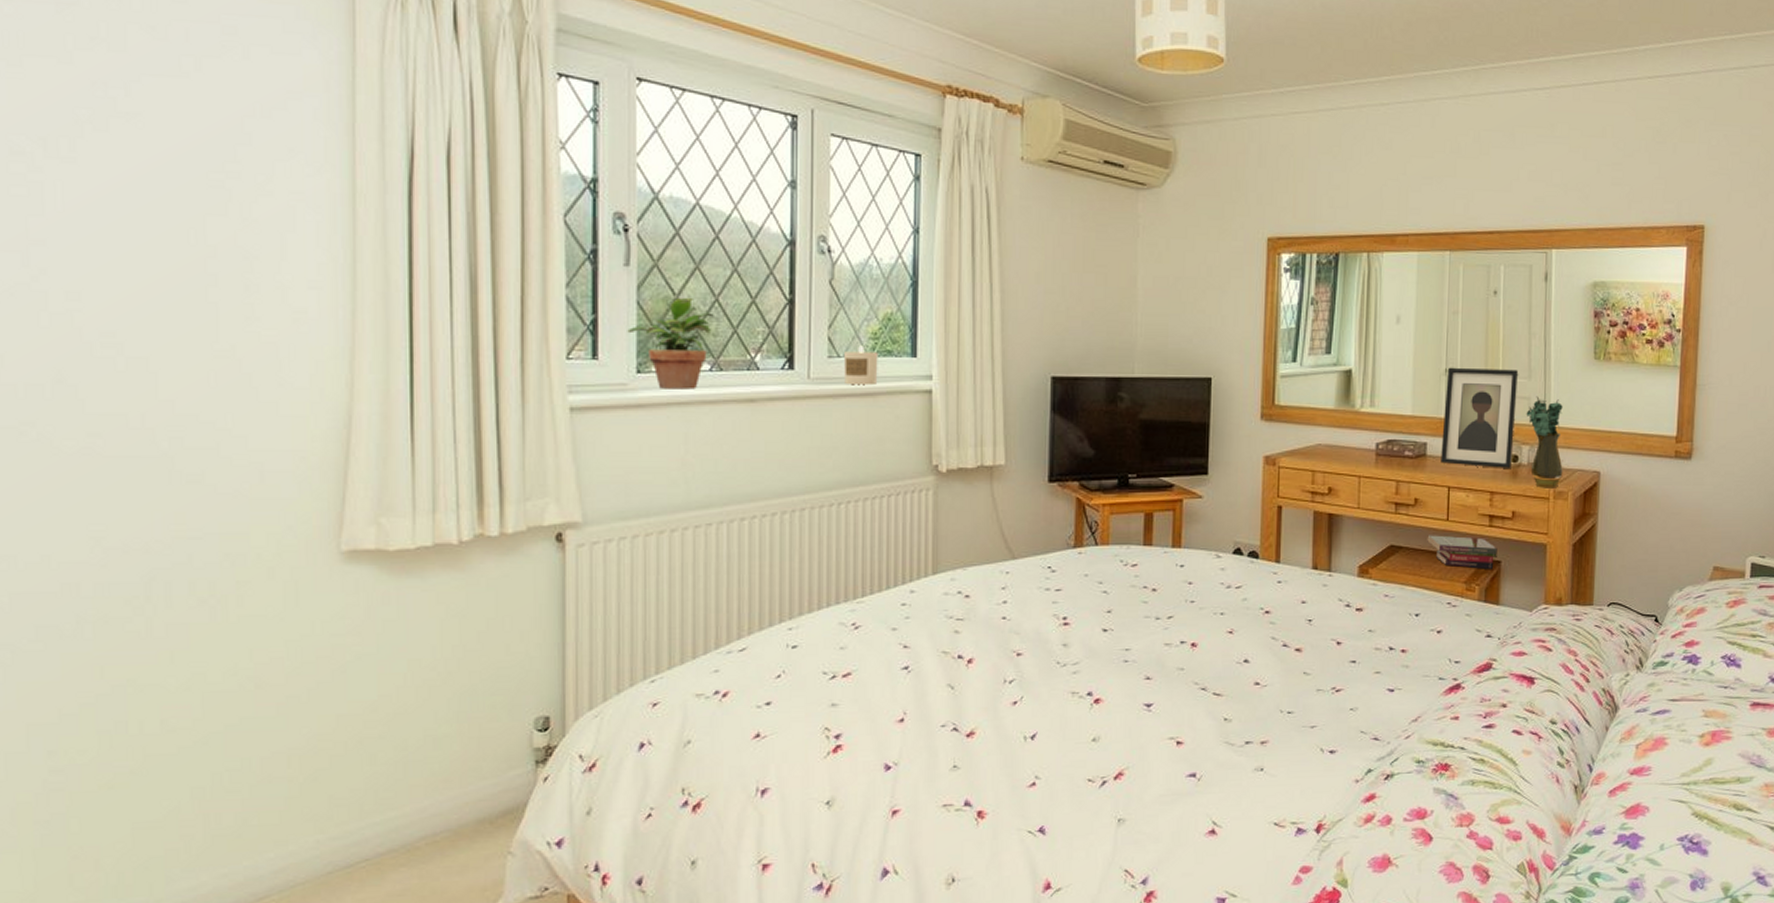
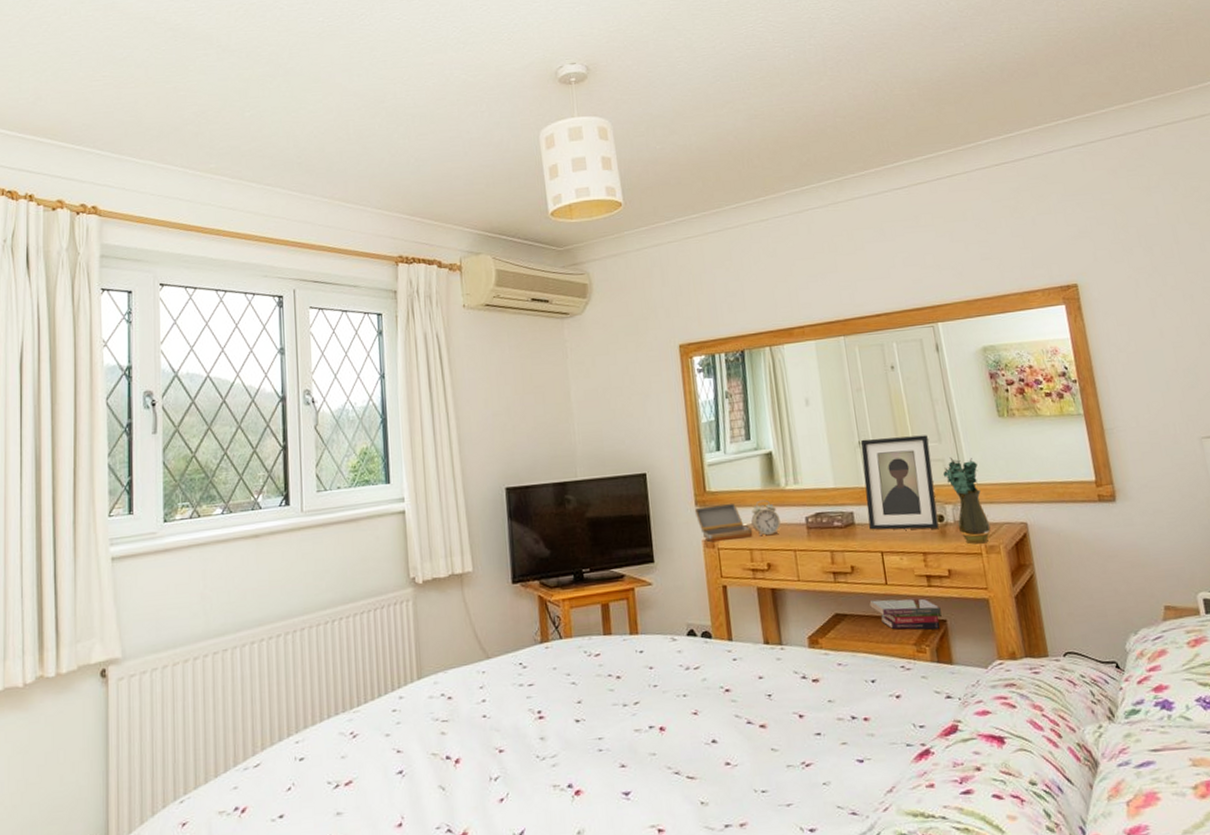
potted plant: present [627,297,714,390] -> none [155,453,224,534]
candle: present [843,345,878,386] -> none [329,478,359,514]
jewelry box: none [1258,419,1318,460] -> present [694,502,753,543]
alarm clock: none [1318,420,1349,459] -> present [751,499,781,537]

